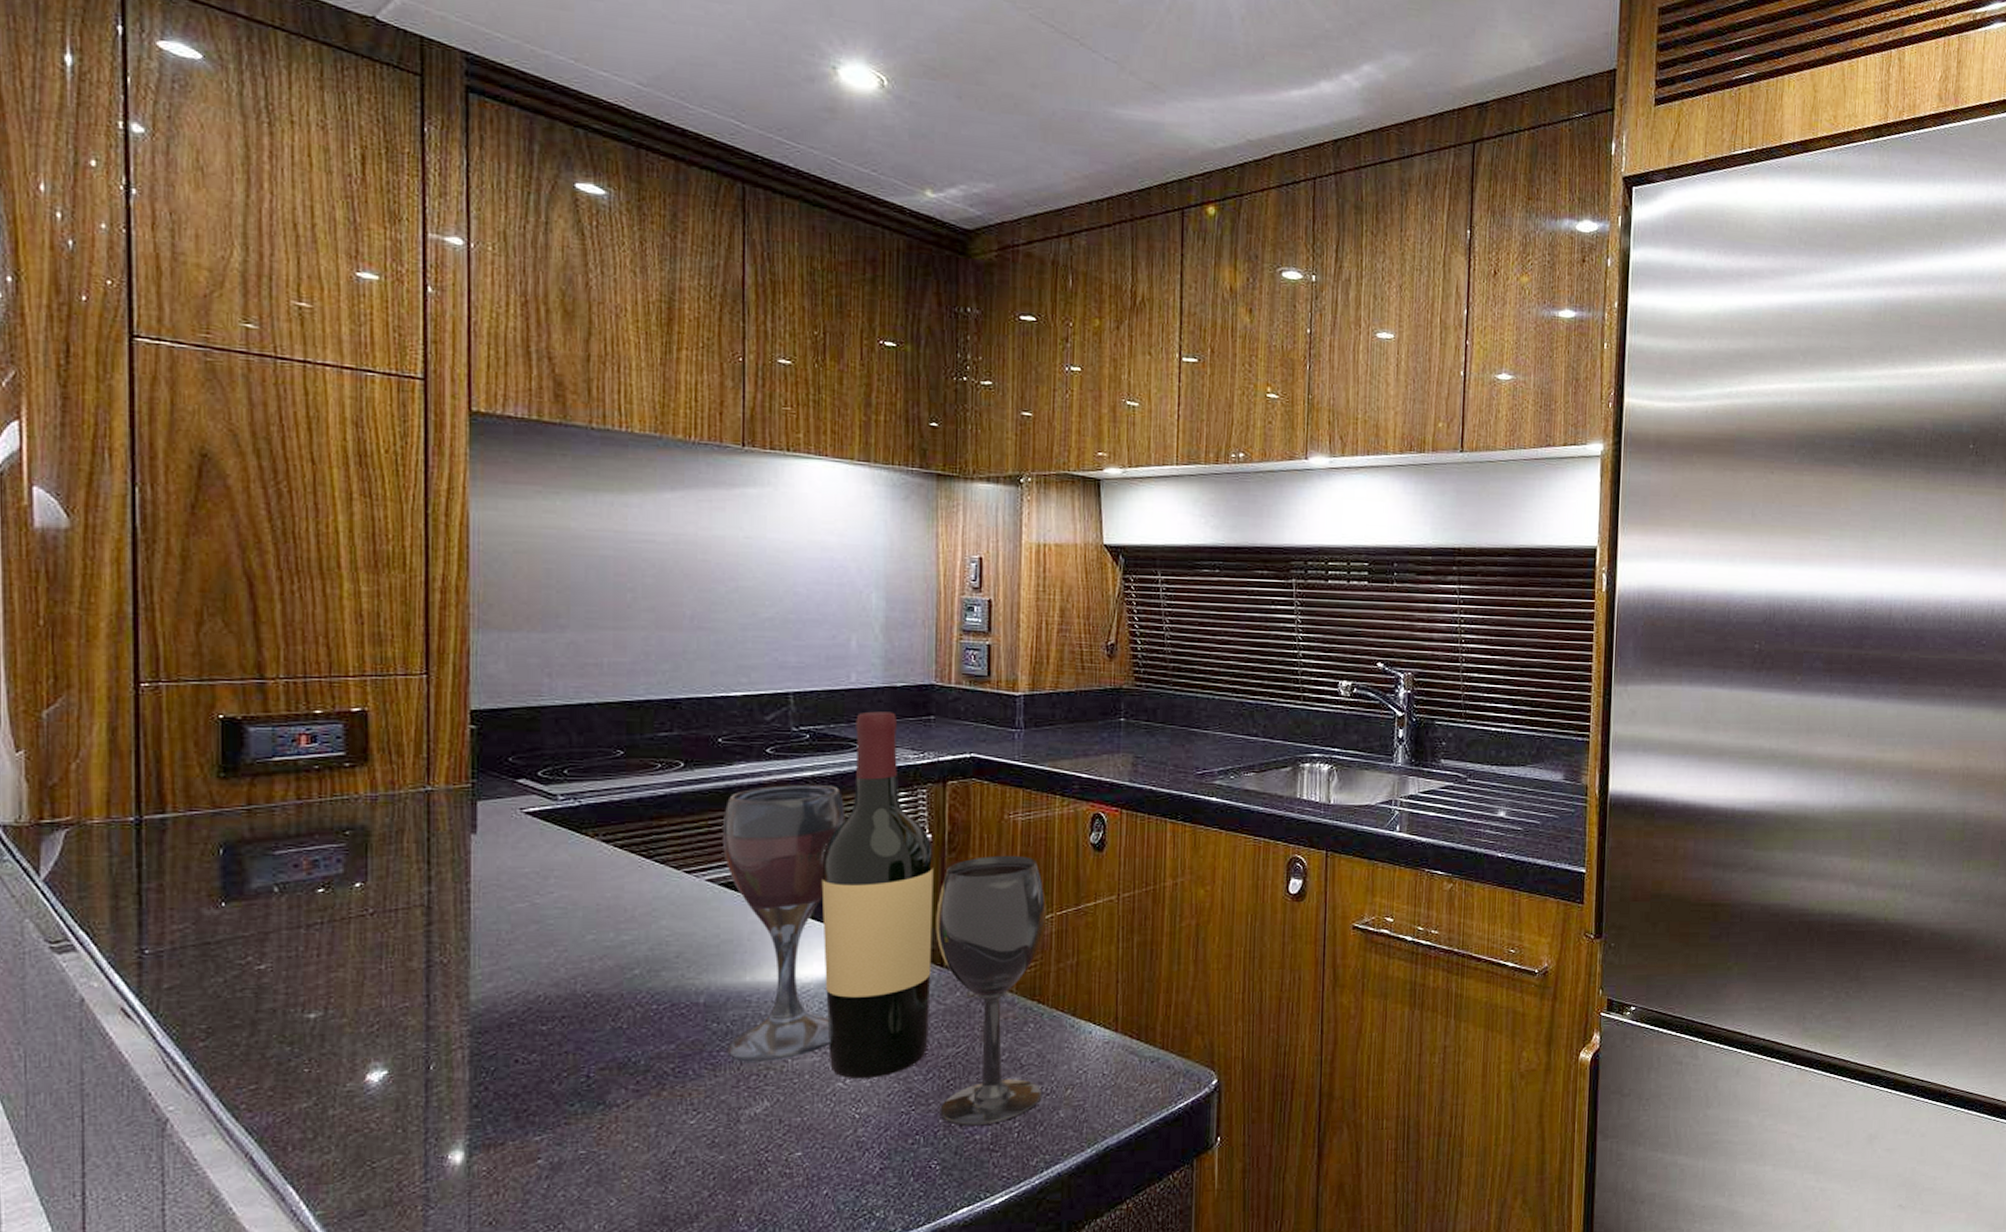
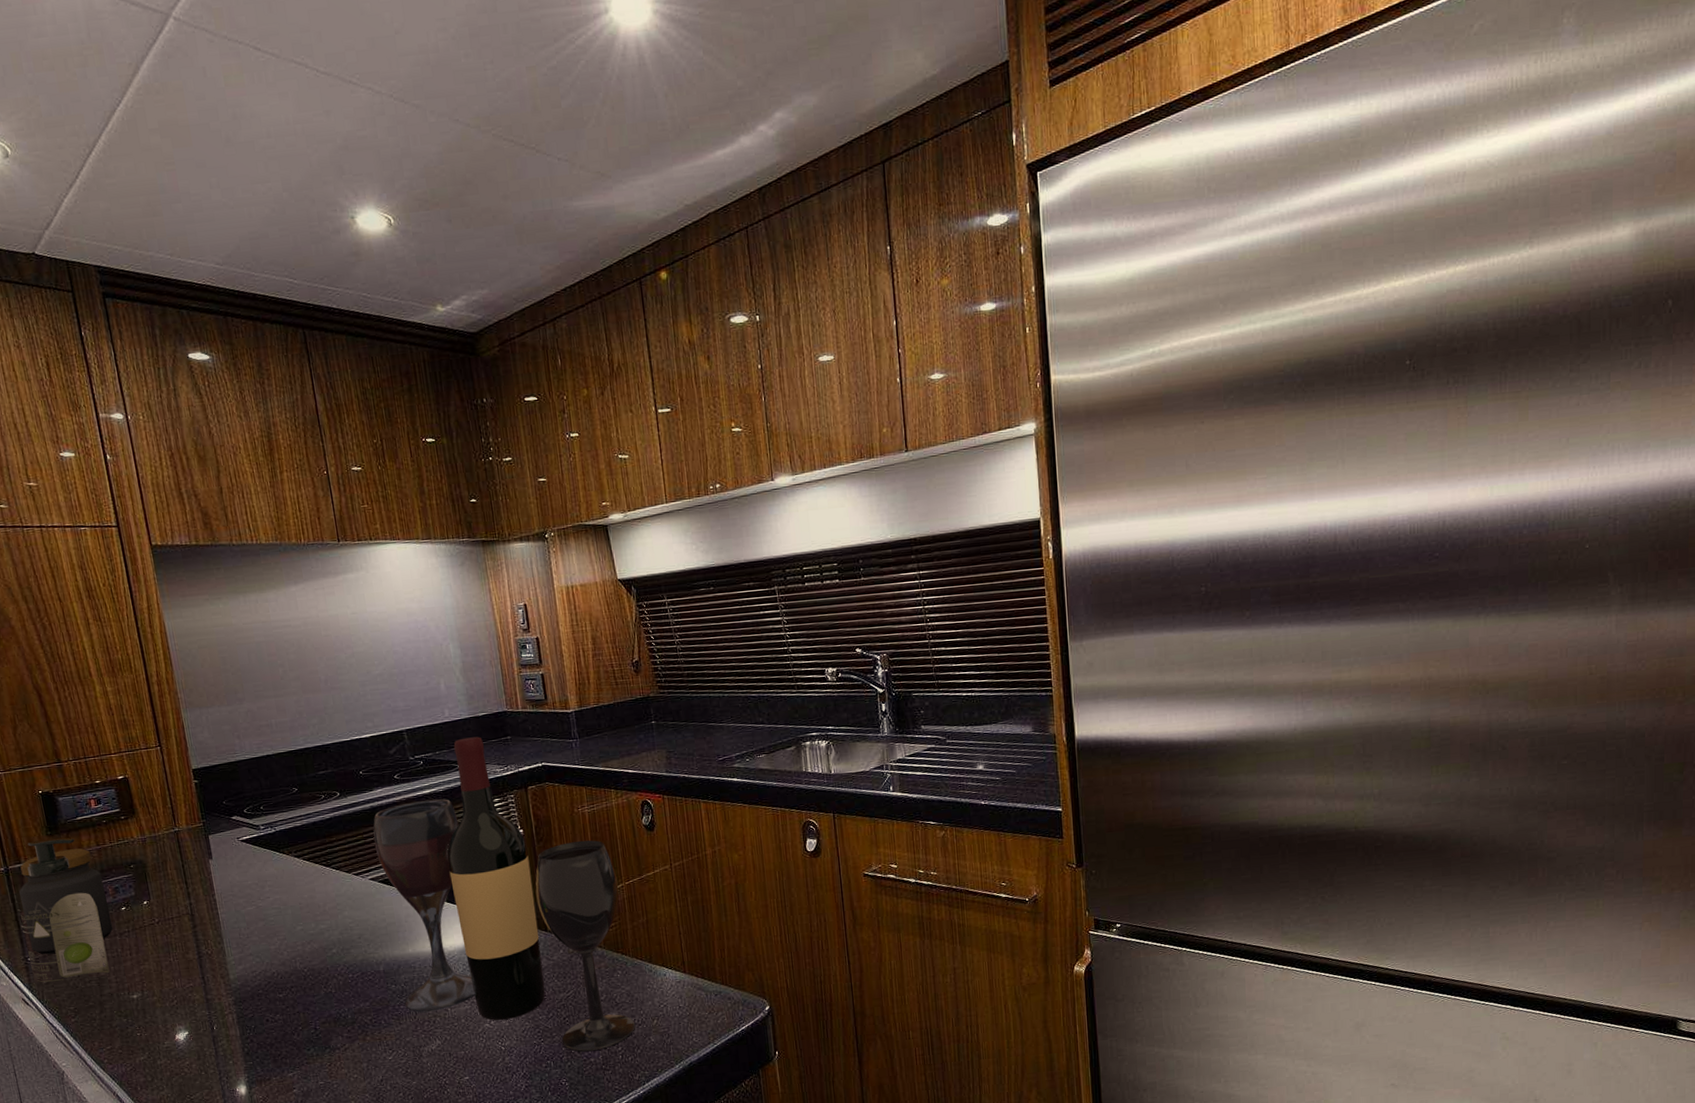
soap dispenser: none [143,782,279,987] -> present [17,837,110,982]
jar: none [153,801,298,947] -> present [19,848,113,955]

